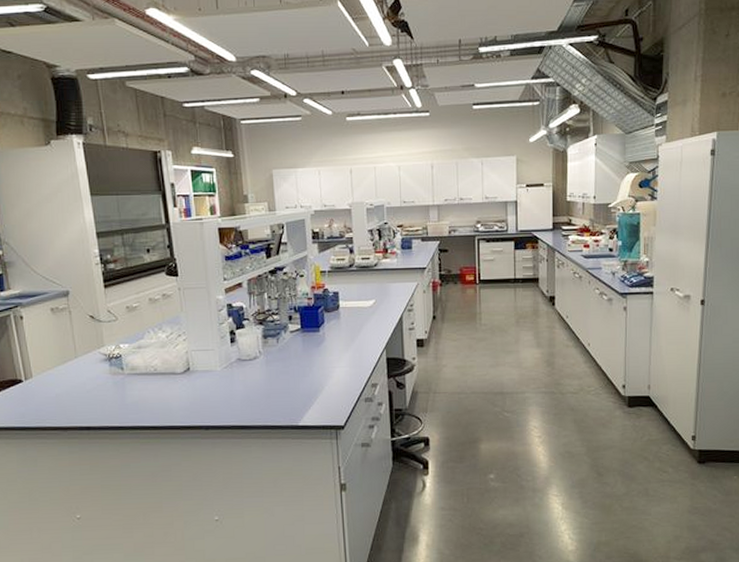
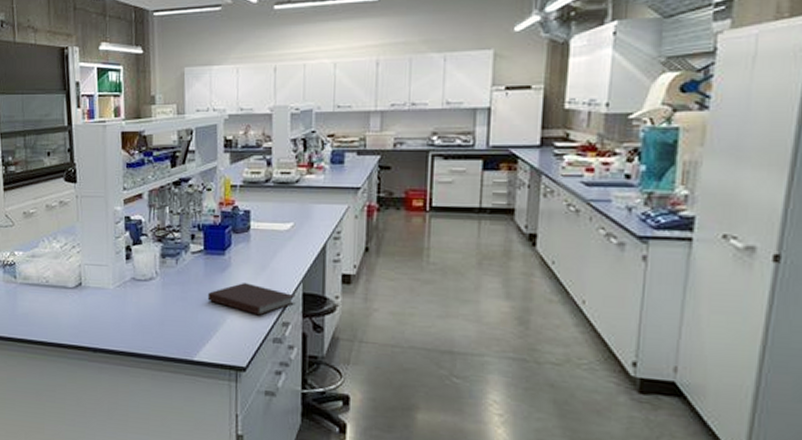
notebook: none [307,354,381,381] -> present [207,283,296,316]

